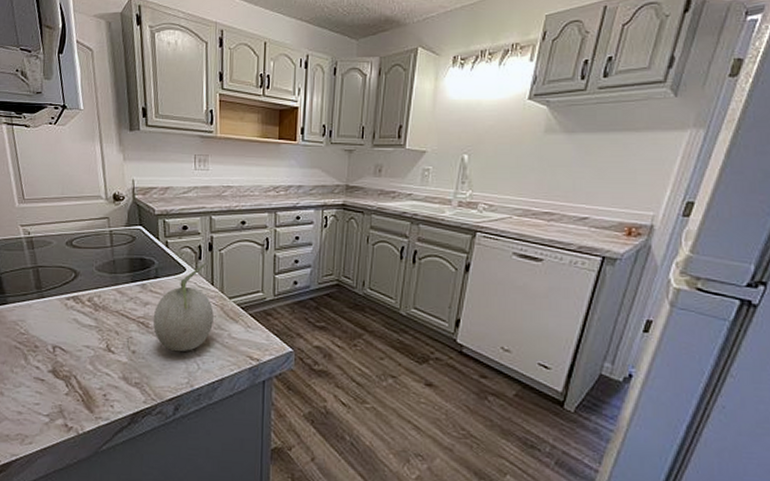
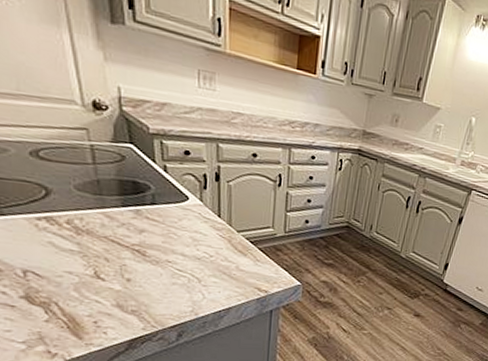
fruit: present [152,263,214,352] -> none [150,193,221,282]

